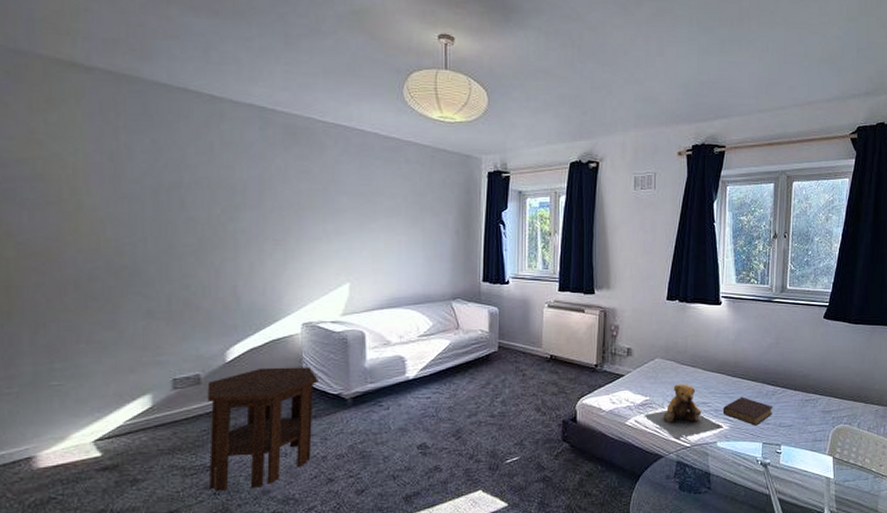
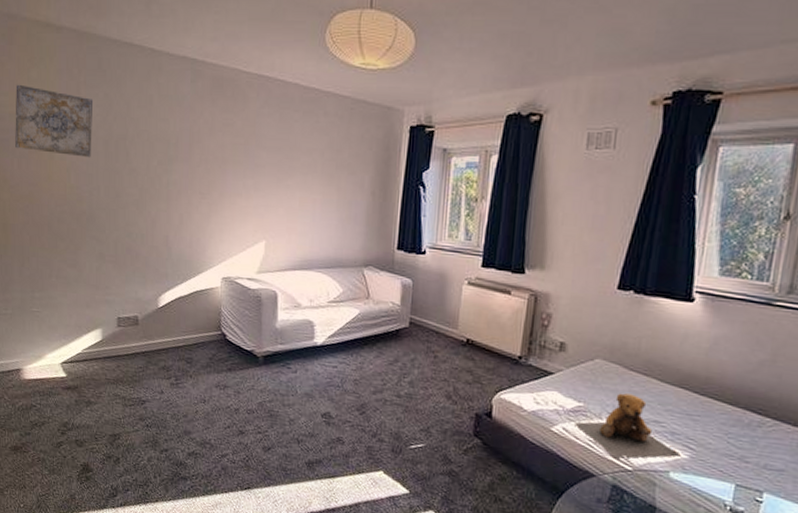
wall art: none [24,127,137,207] -> present [15,84,94,158]
side table: present [207,366,318,491] -> none [143,316,234,428]
book: present [722,396,773,426] -> none [681,421,758,462]

